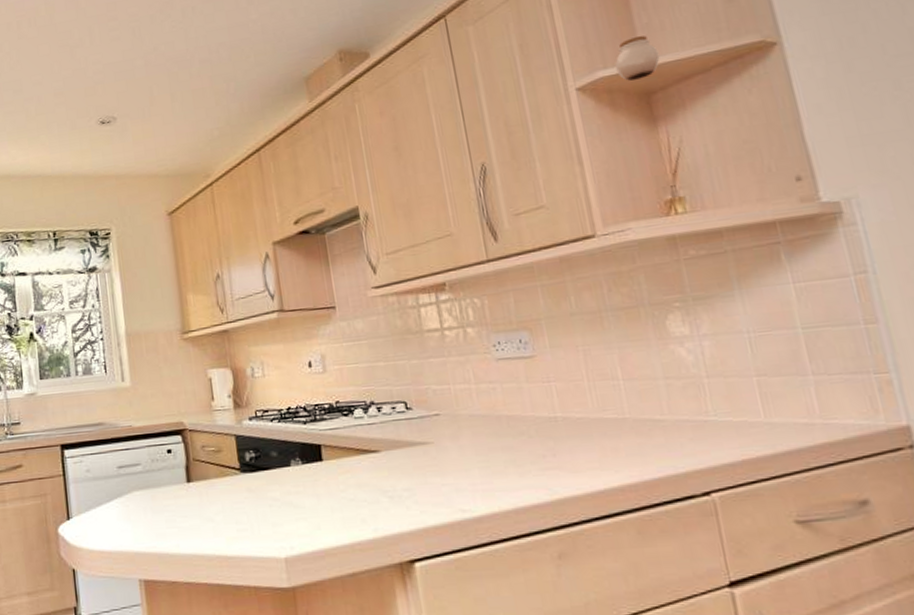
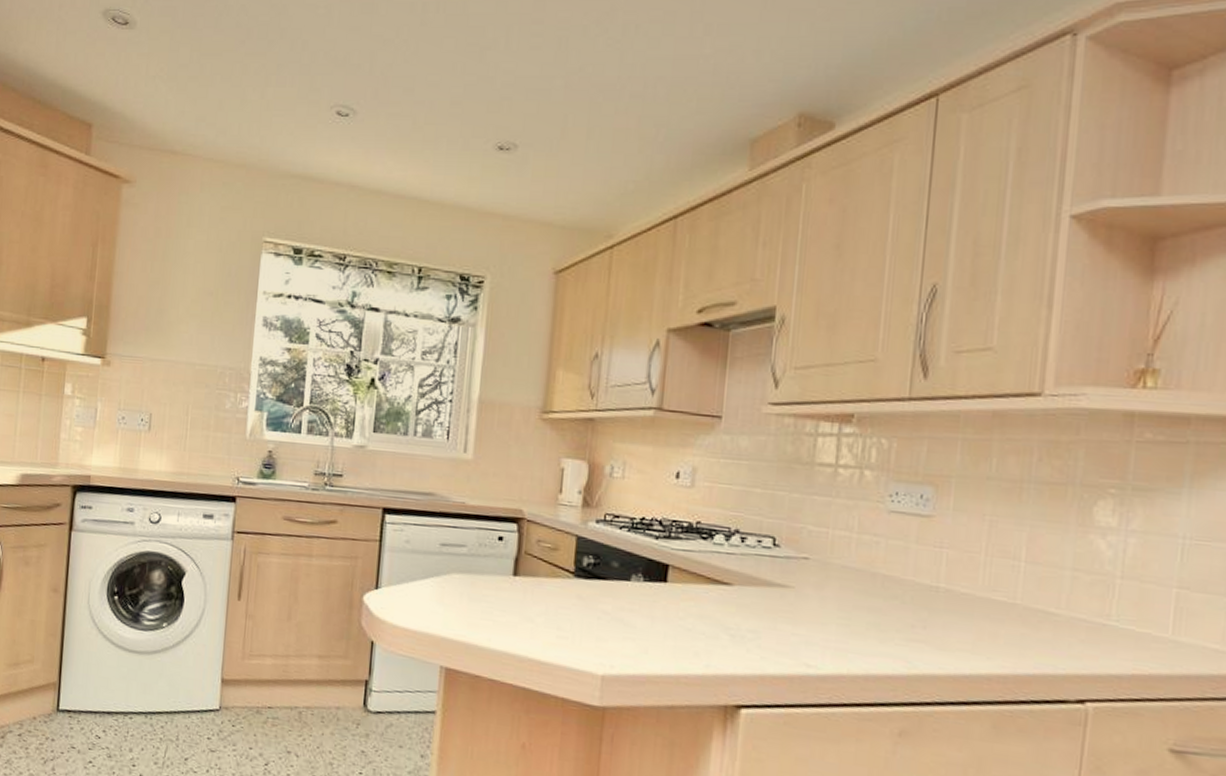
jar: present [614,35,660,81] -> none [1125,166,1184,219]

